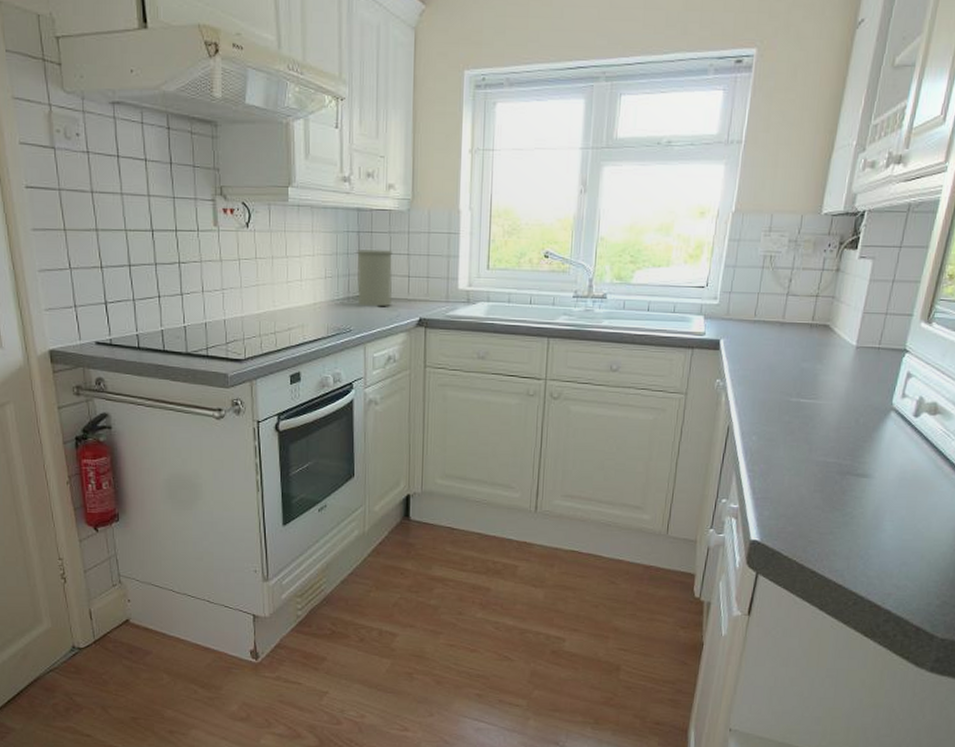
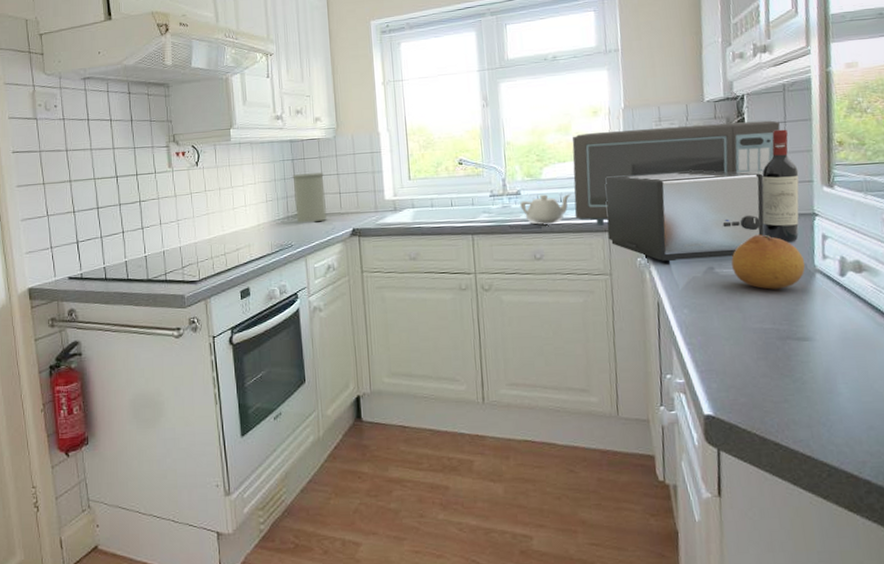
teapot: none [604,301,660,334] -> present [520,194,571,225]
microwave: none [660,236,895,341] -> present [572,120,781,226]
toaster: none [690,288,864,387] -> present [605,170,765,262]
fruit: none [810,366,884,424] -> present [731,234,806,289]
wine bottle: none [848,254,901,378] -> present [761,129,799,243]

